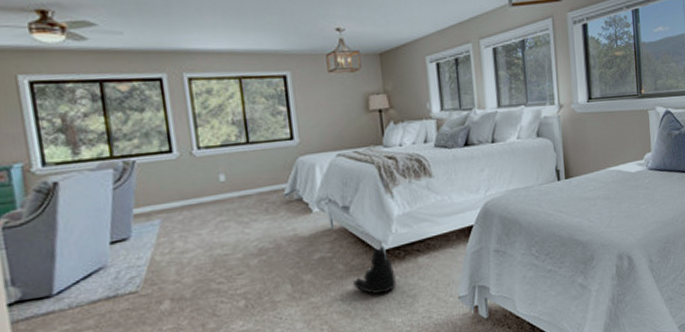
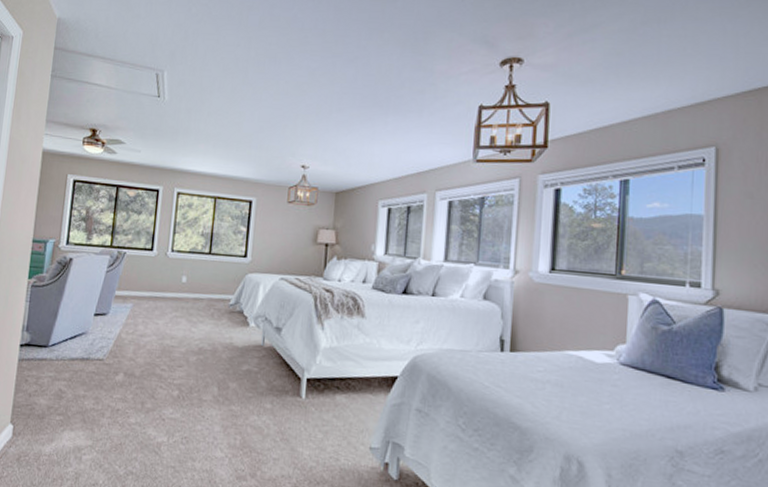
plush toy: present [352,246,397,294] -> none [270,373,312,422]

